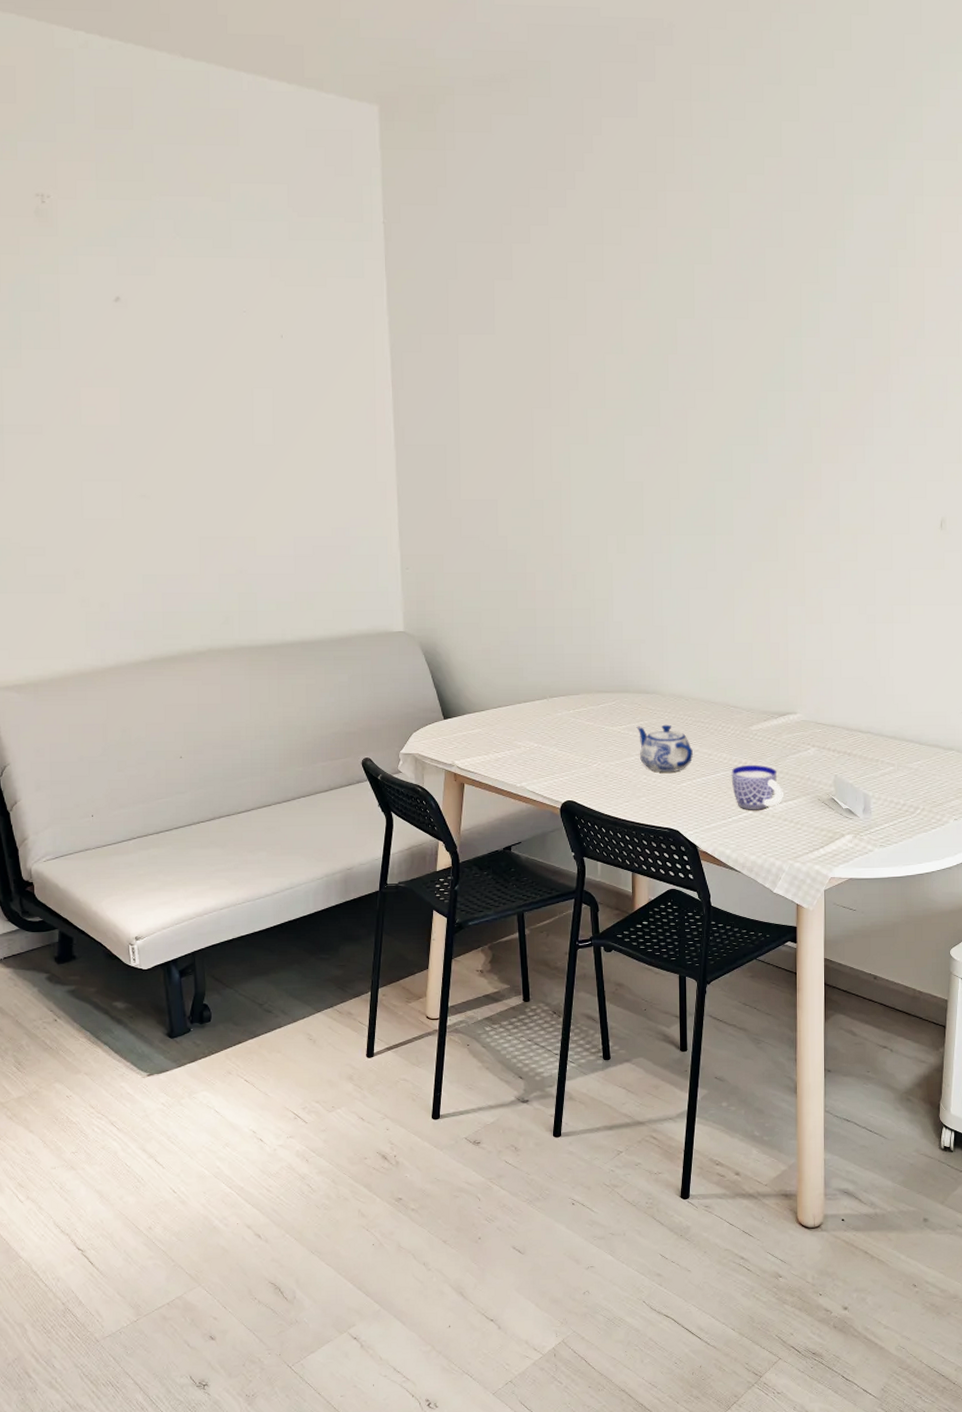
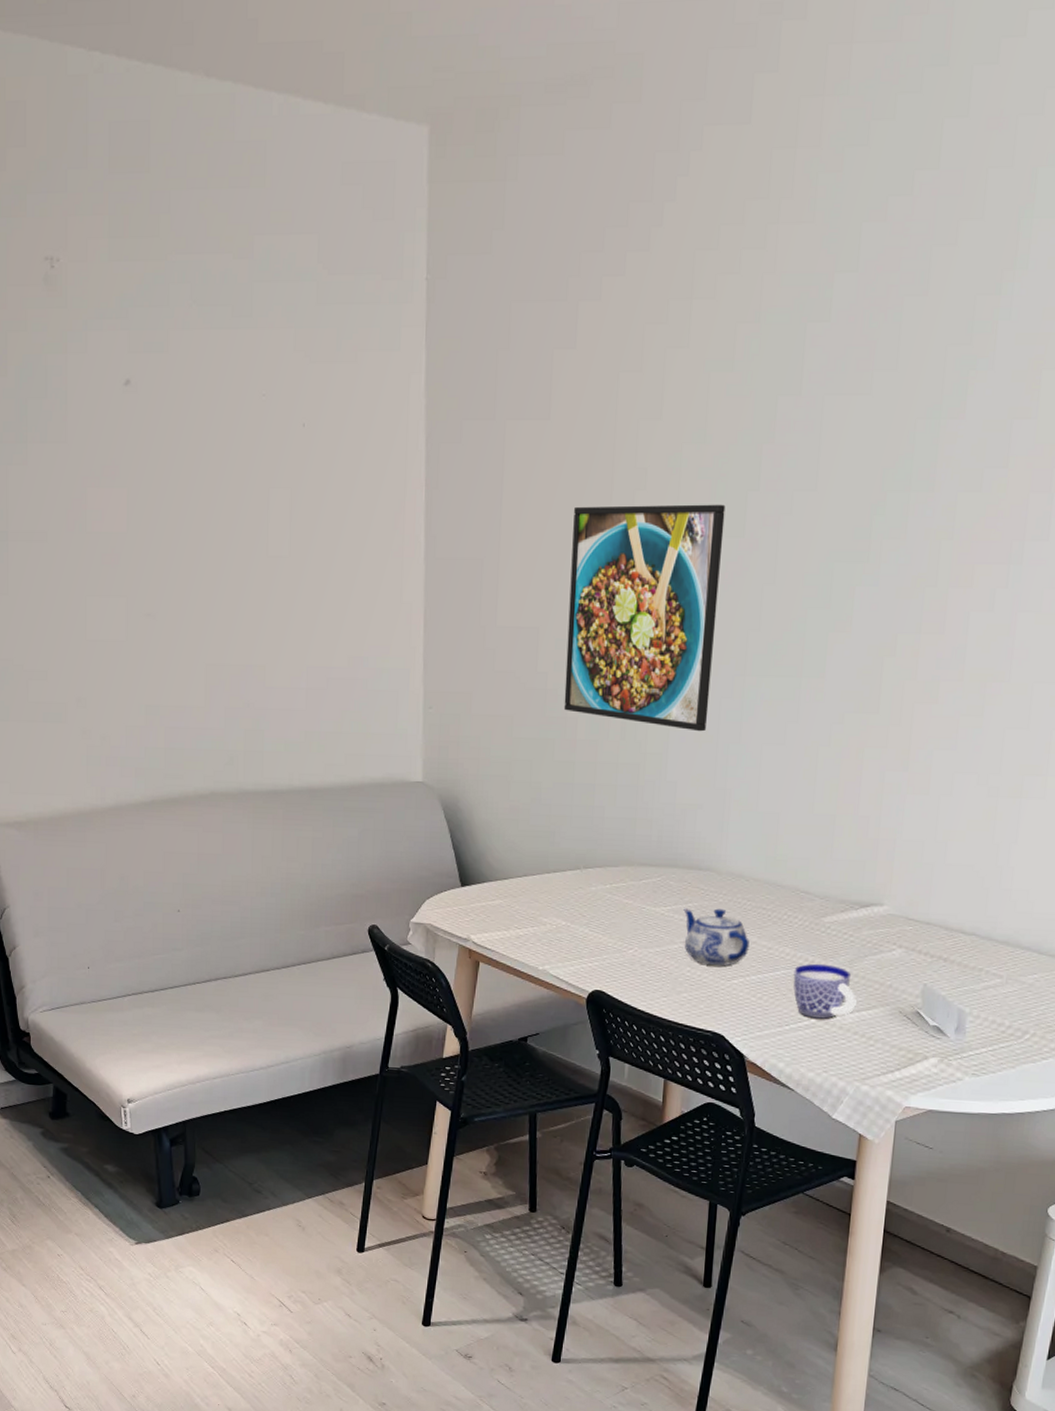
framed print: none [520,401,644,581] -> present [563,504,726,732]

